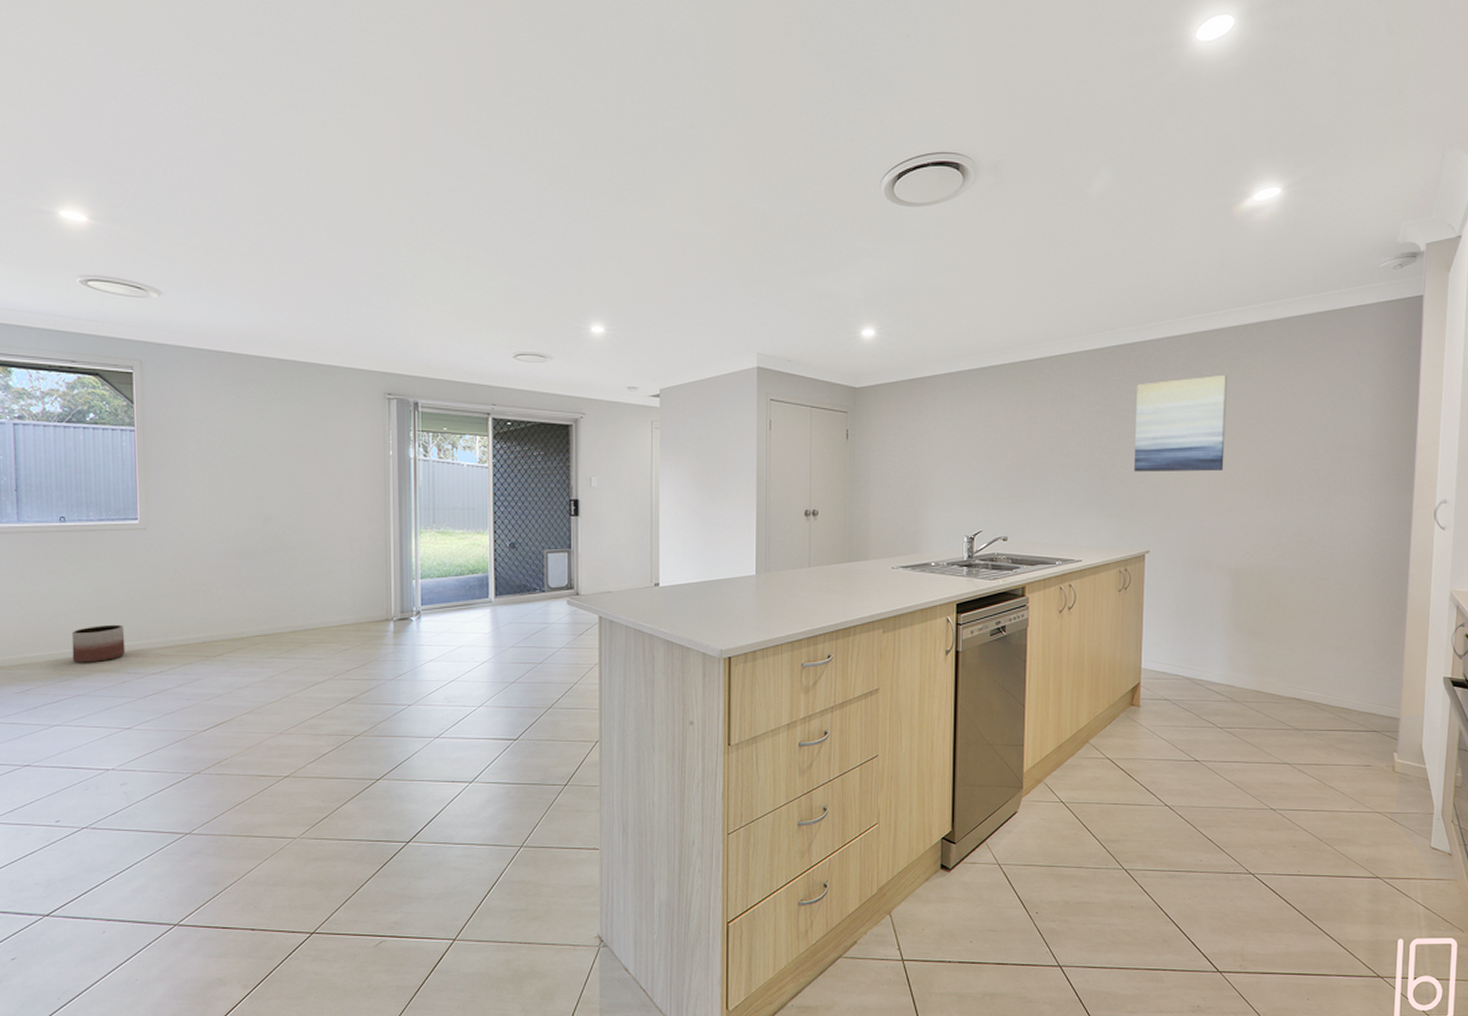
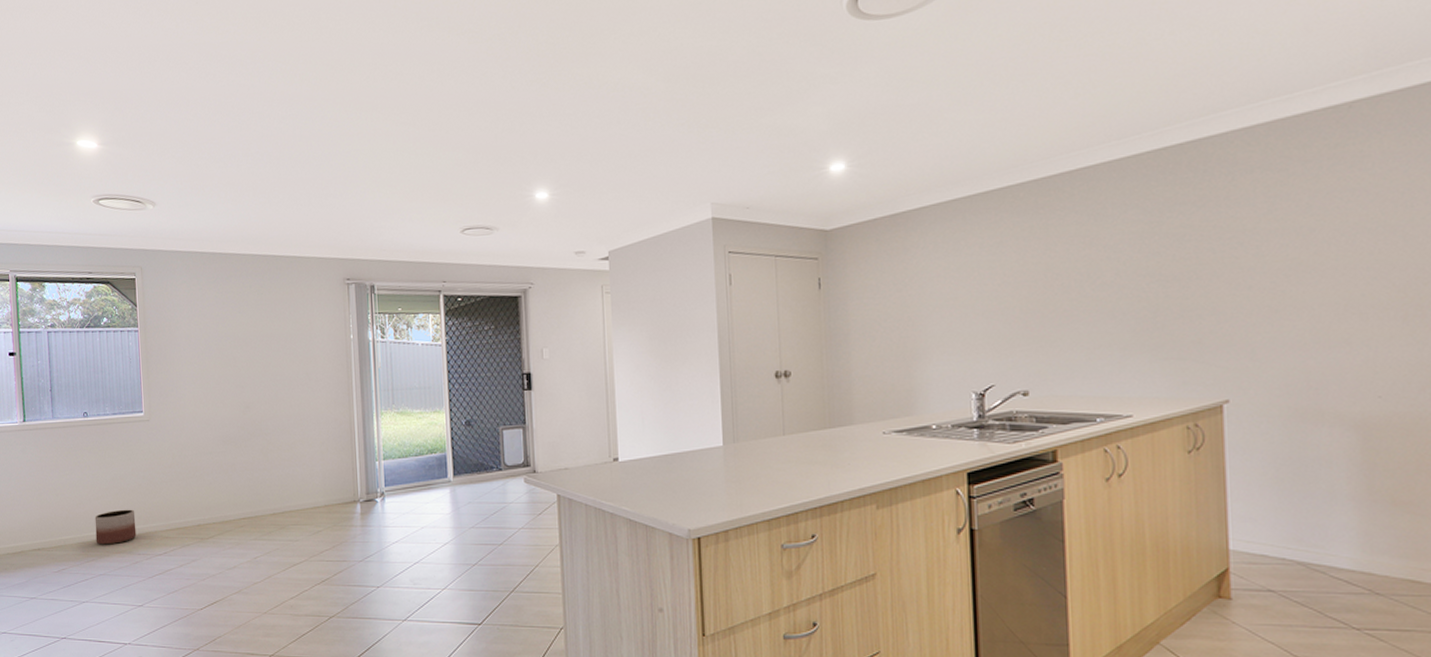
wall art: present [1134,374,1227,472] -> none [1194,169,1333,303]

